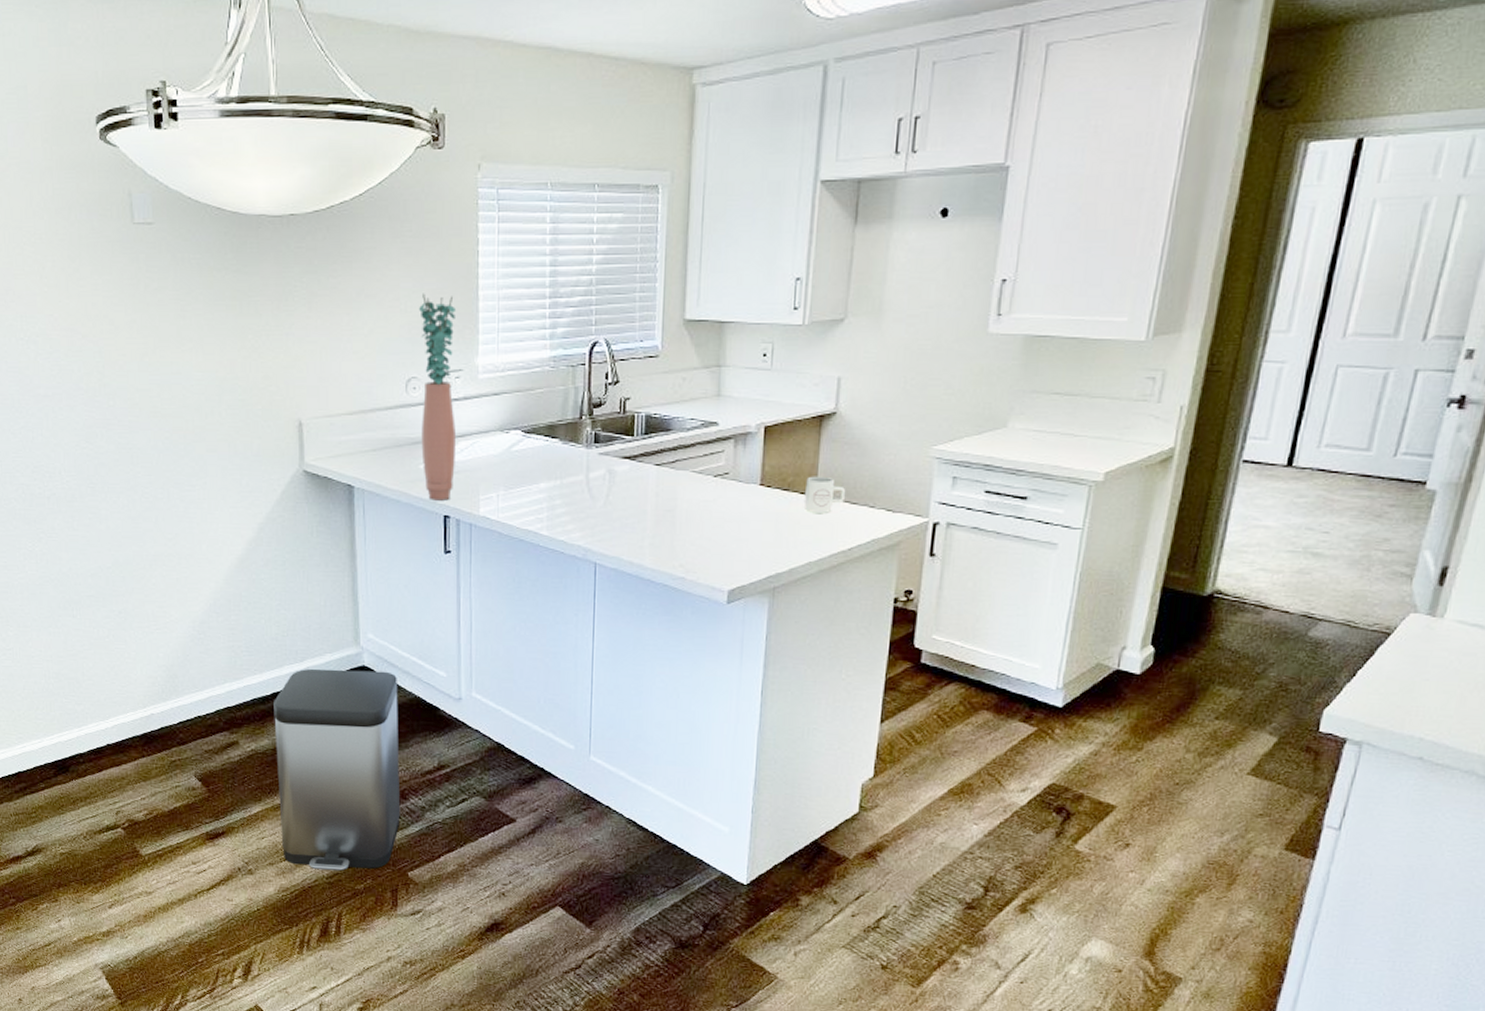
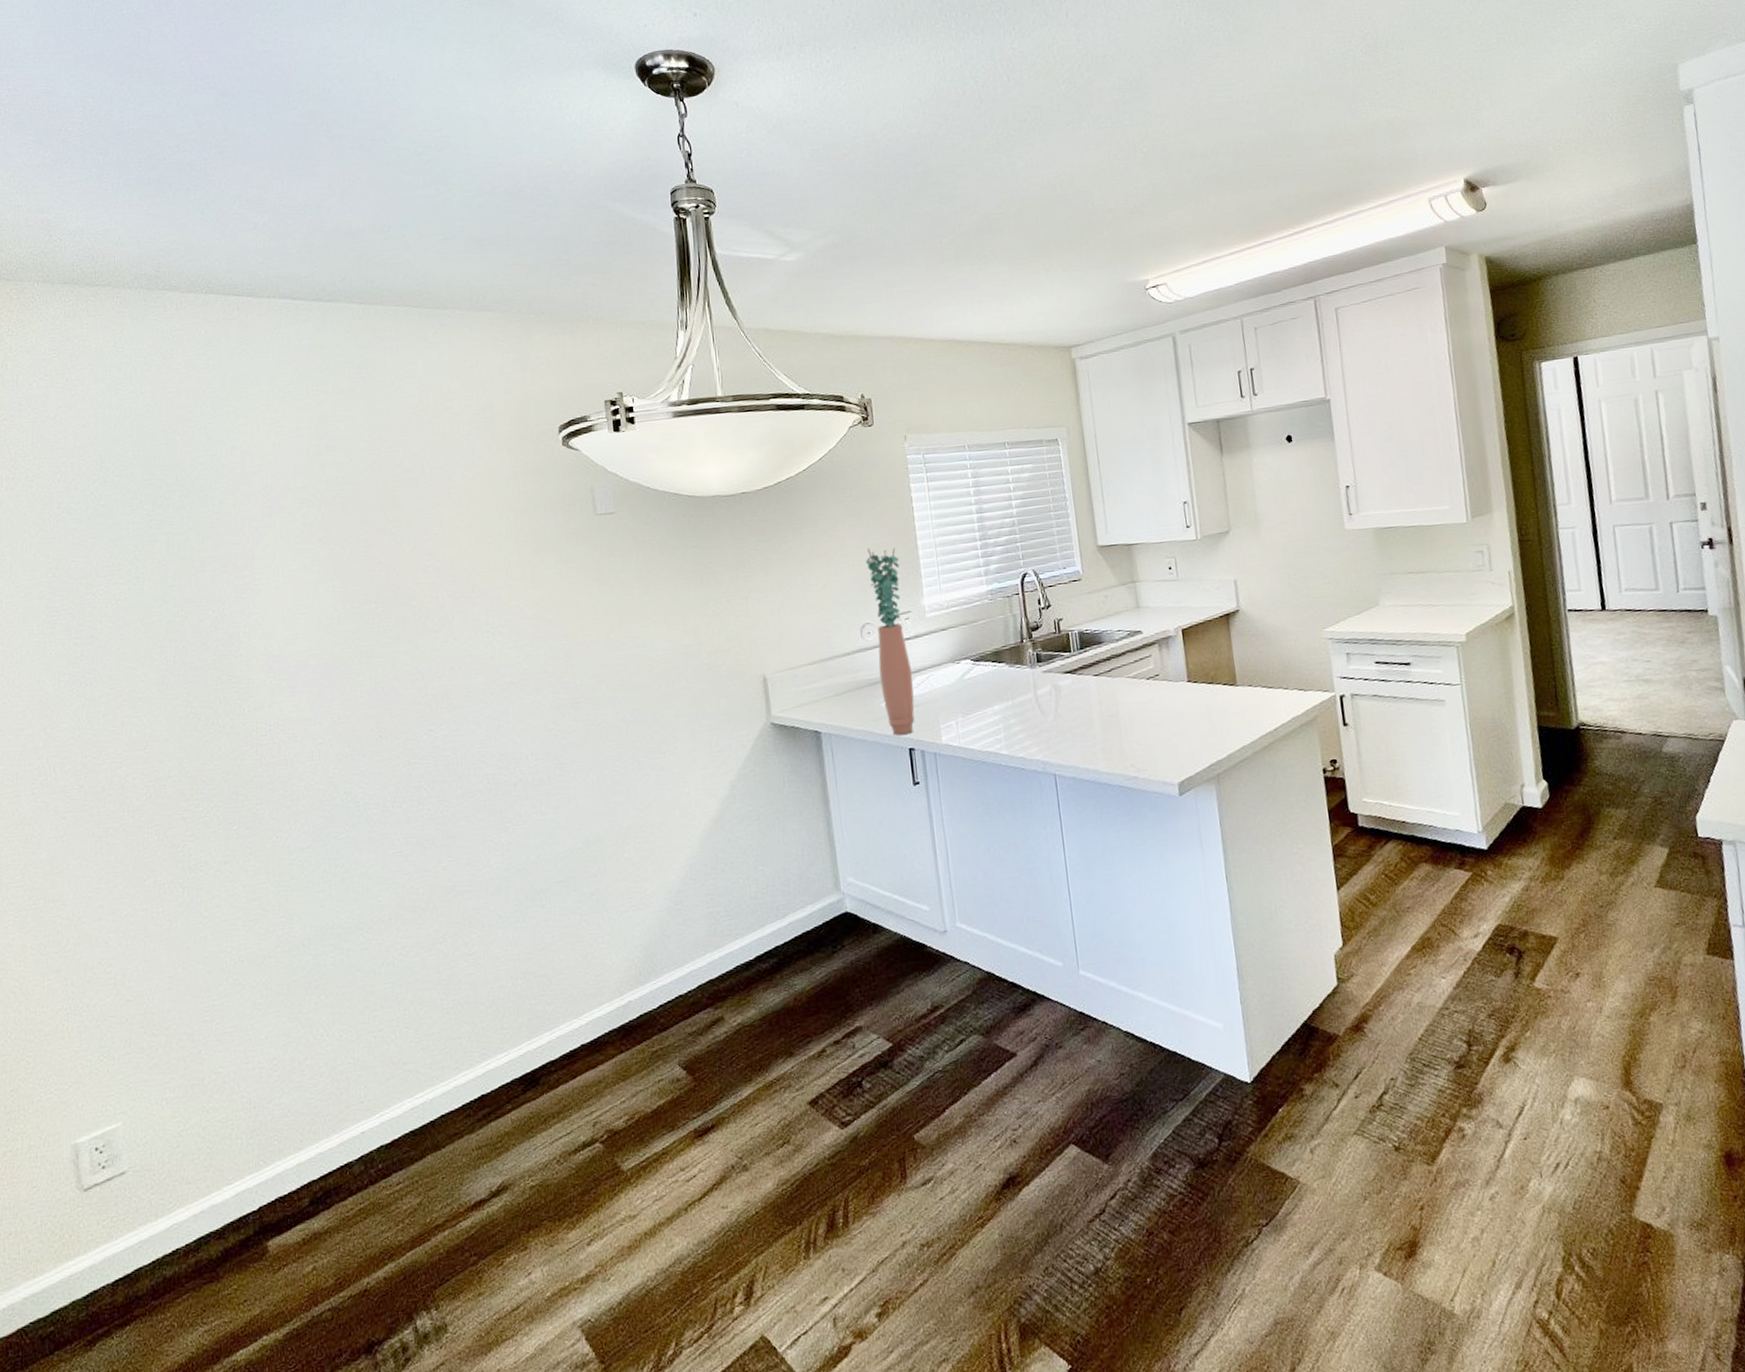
pedal bin: present [274,668,401,872] -> none [758,914,900,1152]
mug: present [804,476,846,515] -> none [1226,666,1263,702]

